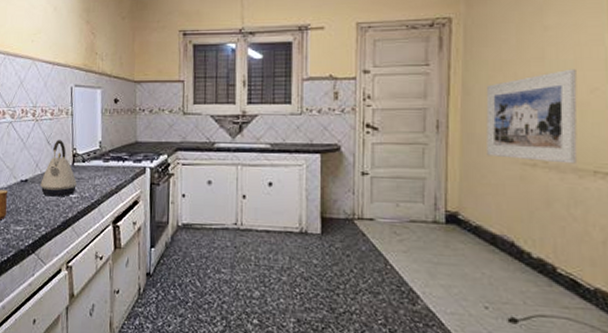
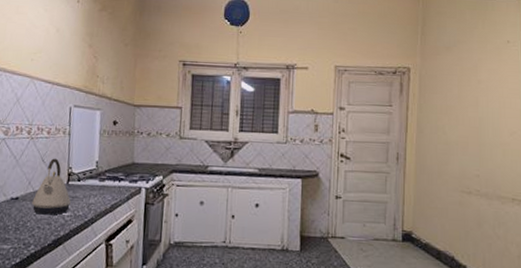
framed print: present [486,68,577,164] -> none [435,115,501,193]

